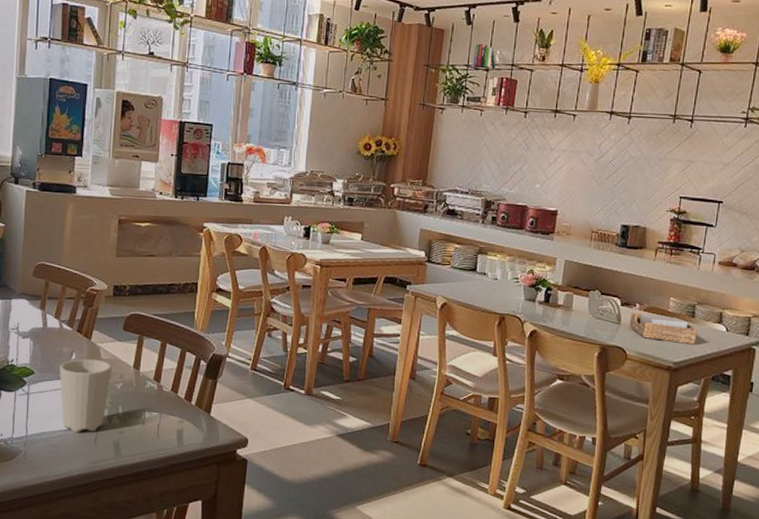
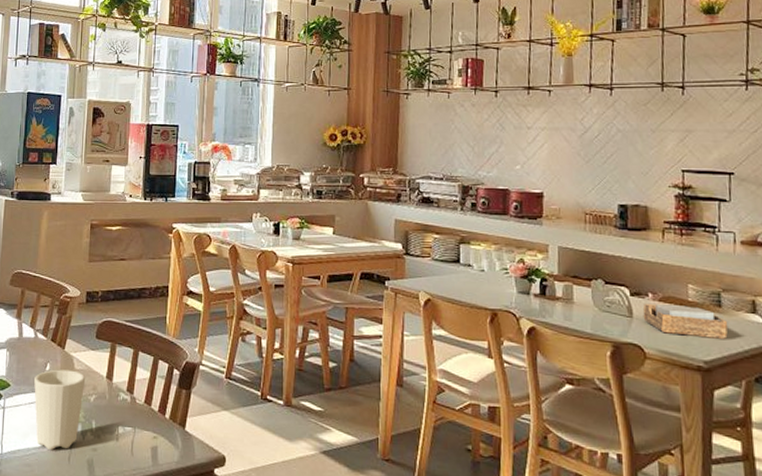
books: present [473,43,496,69] -> none [434,26,460,51]

